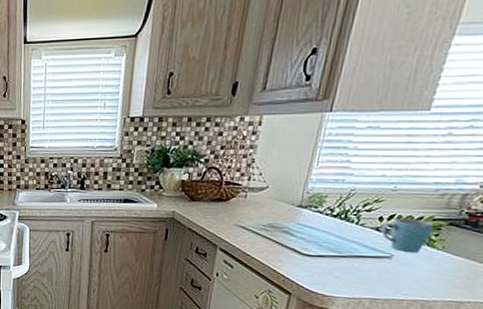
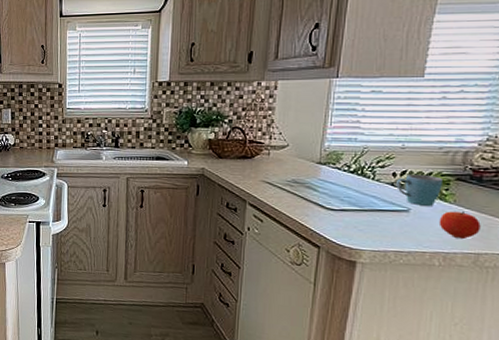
apple: none [422,257,468,287] -> present [438,210,481,240]

